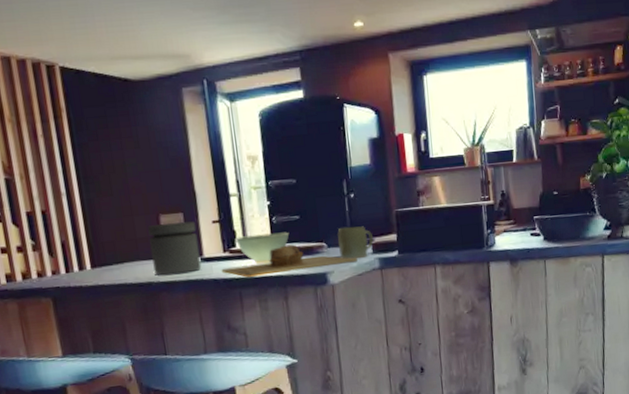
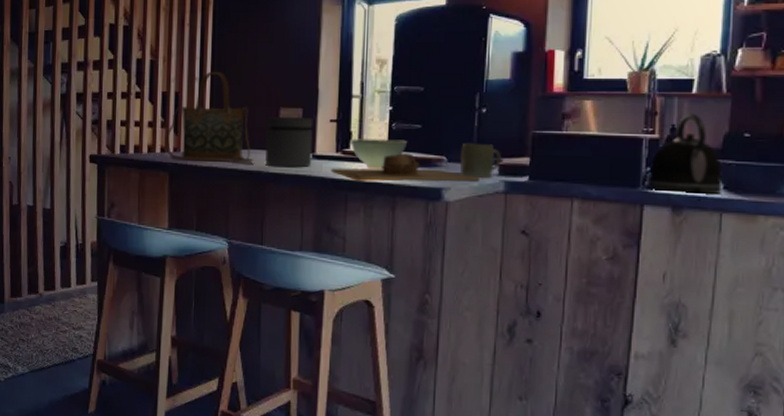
handbag: none [39,183,142,284] -> present [165,71,254,164]
kettle: none [489,179,544,249] -> present [647,113,723,194]

